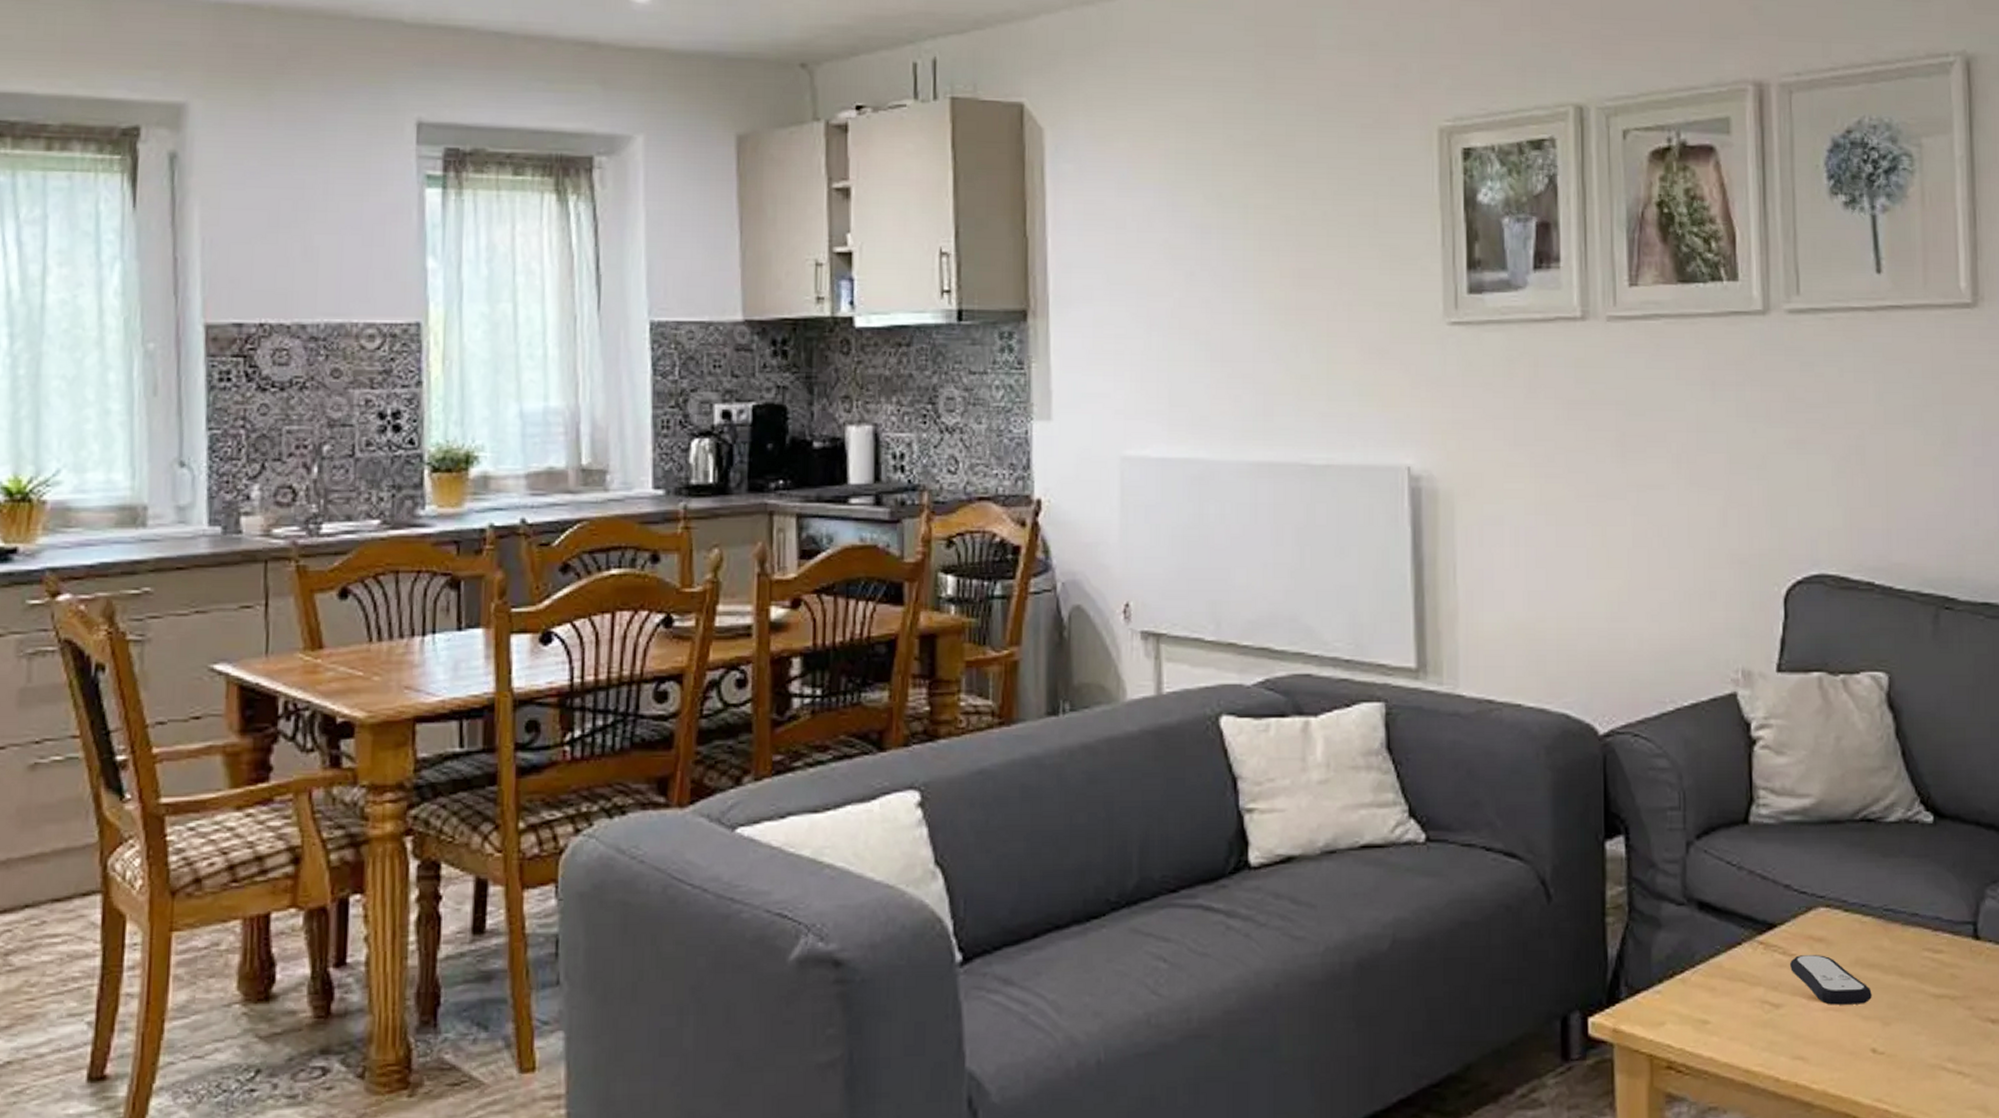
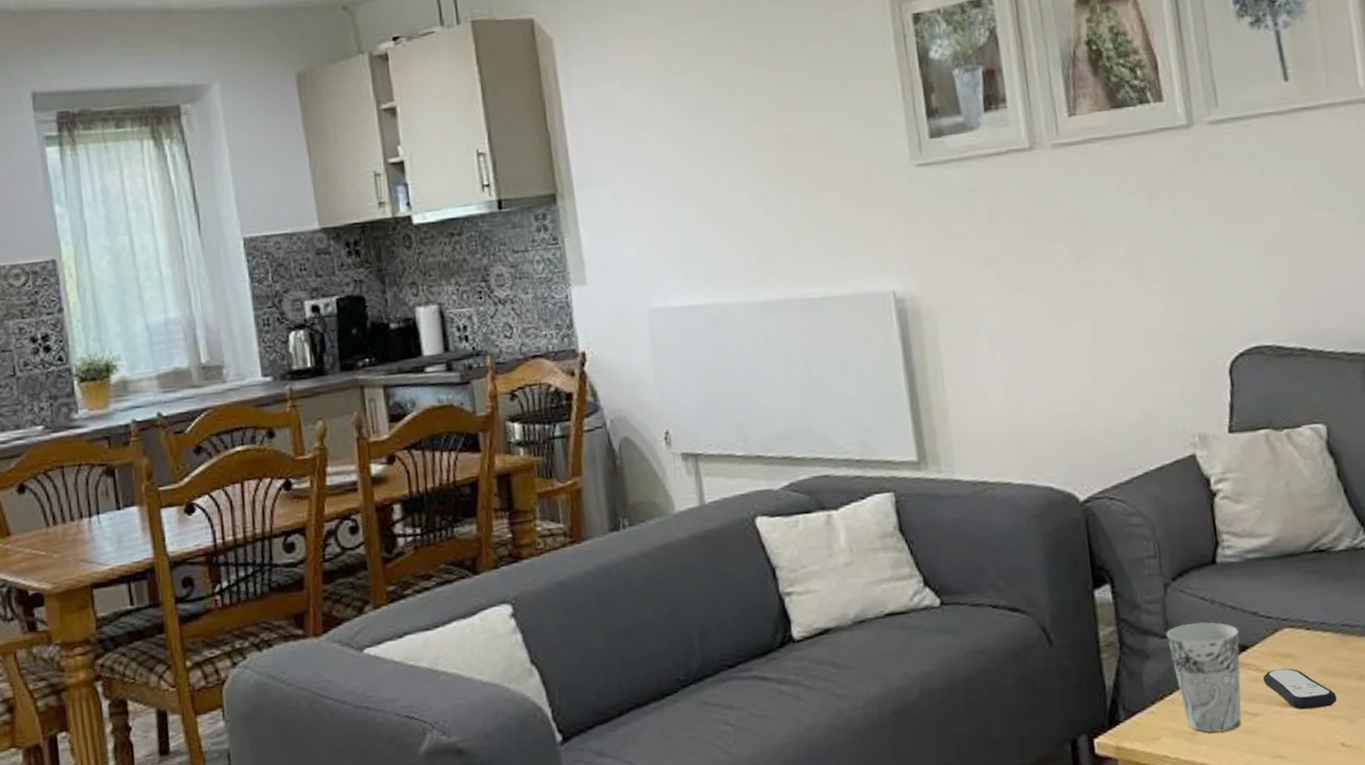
cup: none [1683,890,1768,1024] -> present [1166,621,1242,733]

